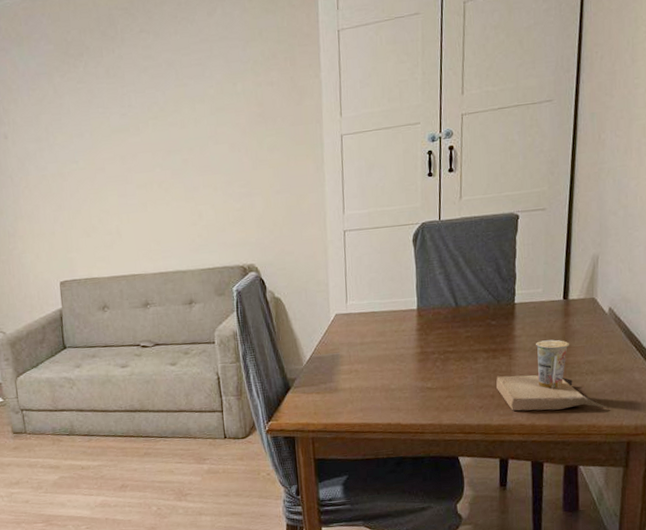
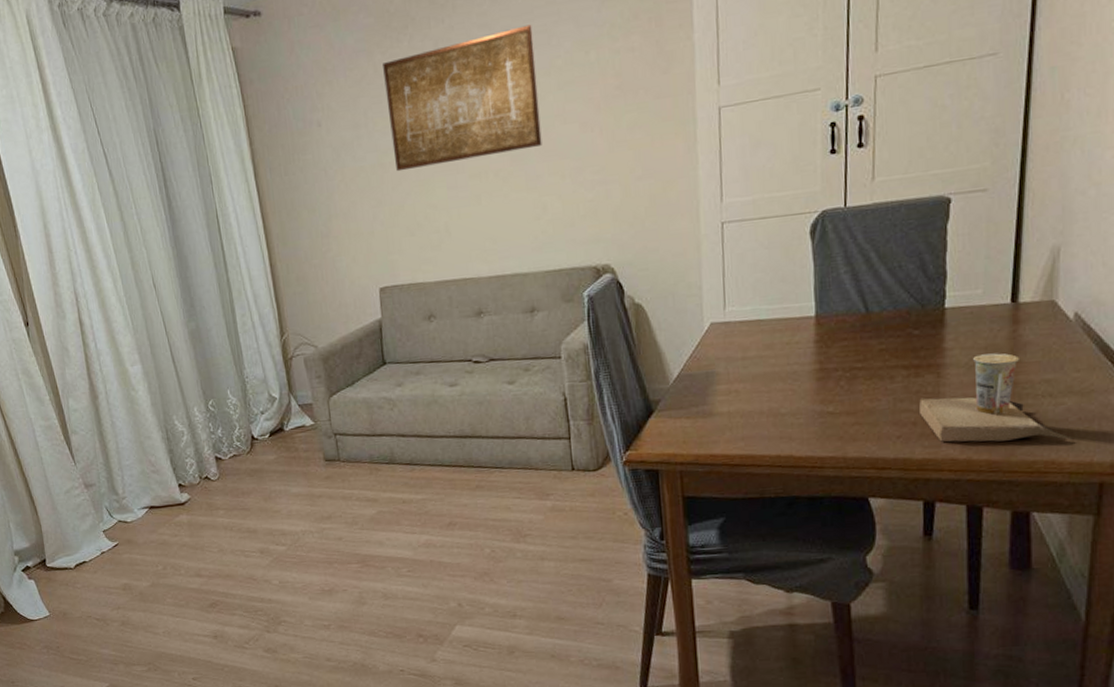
wall art: none [61,58,198,181] -> present [383,24,542,172]

